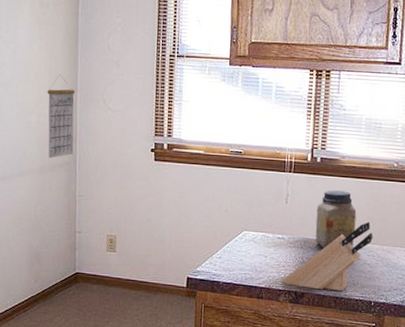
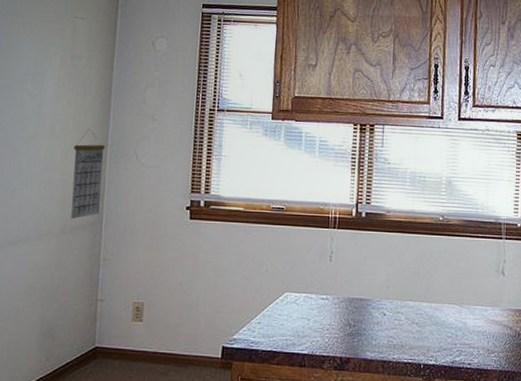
knife block: present [282,221,373,291] -> none [326,278,421,354]
jar: present [315,190,357,249] -> none [361,246,403,308]

